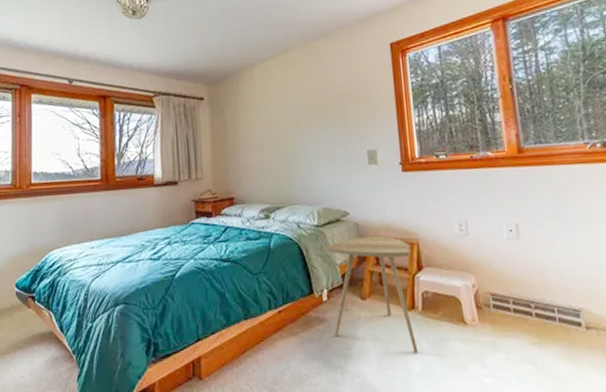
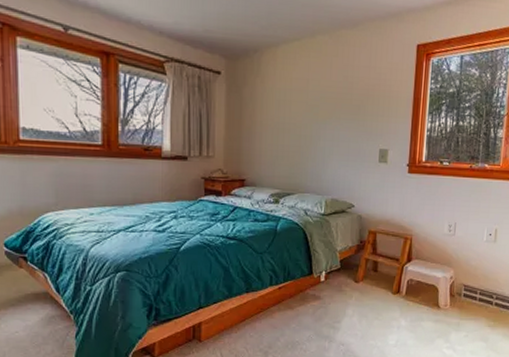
side table: present [326,235,418,353] -> none [326,228,404,328]

